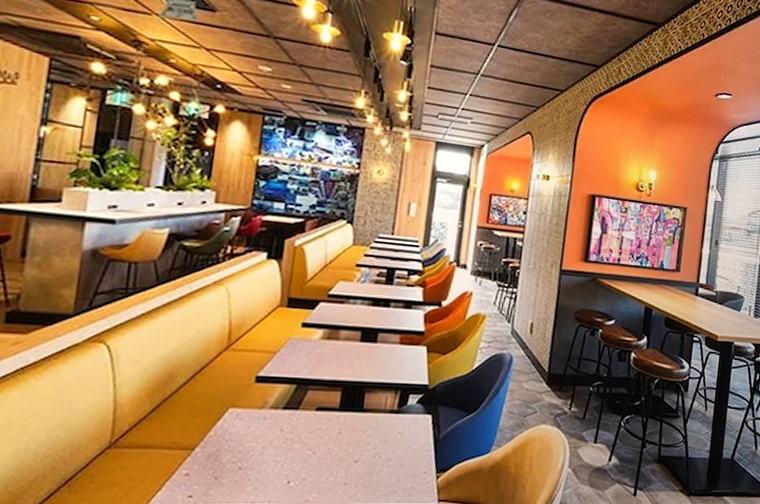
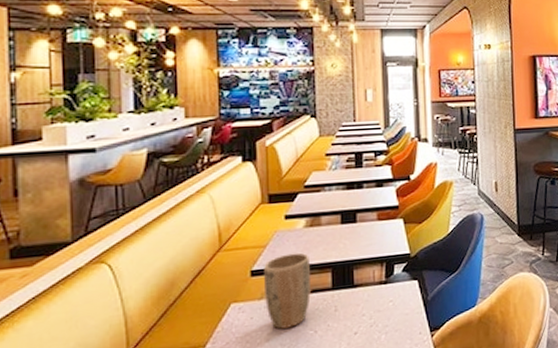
plant pot: none [265,364,321,444] -> present [264,252,311,329]

